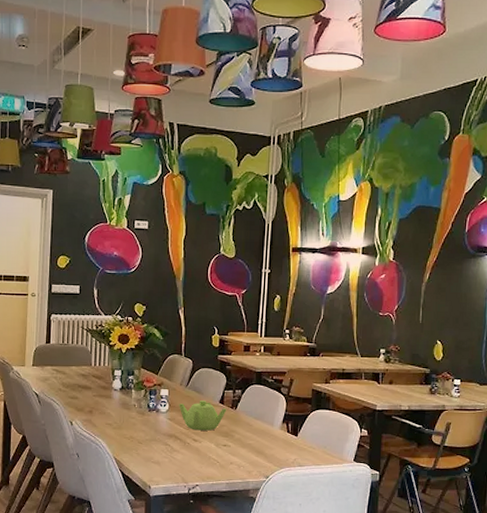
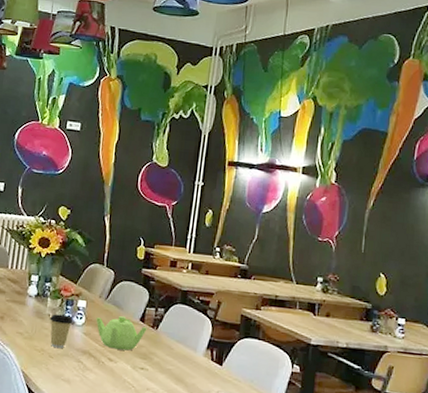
coffee cup: none [136,404,158,435] -> present [50,314,73,349]

